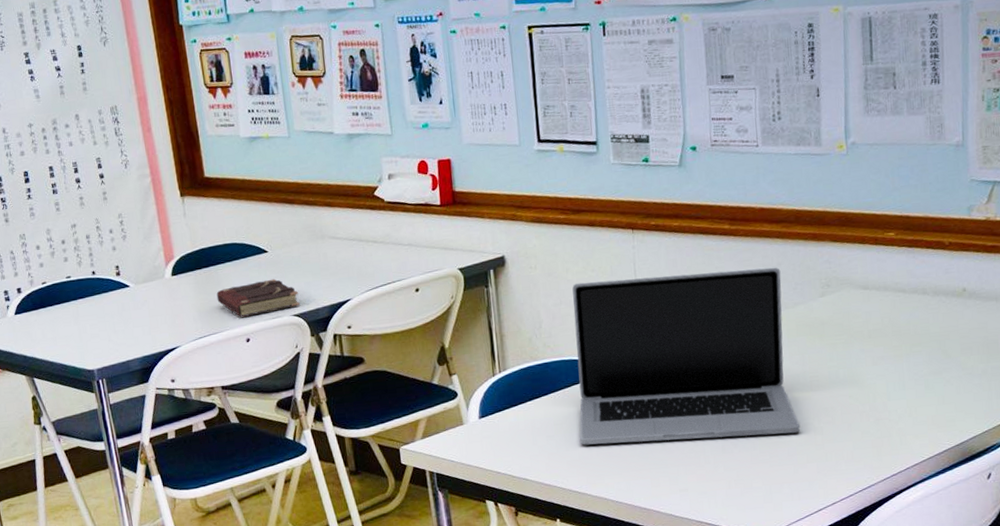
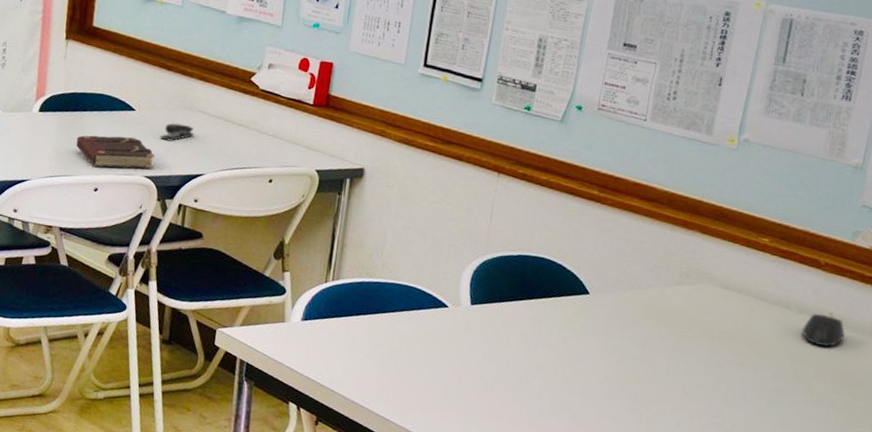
stapler: none [298,254,333,275] -> present [159,123,195,142]
laptop: present [572,267,801,445] -> none [397,212,641,416]
mouse: none [942,290,981,322] -> present [802,314,845,347]

